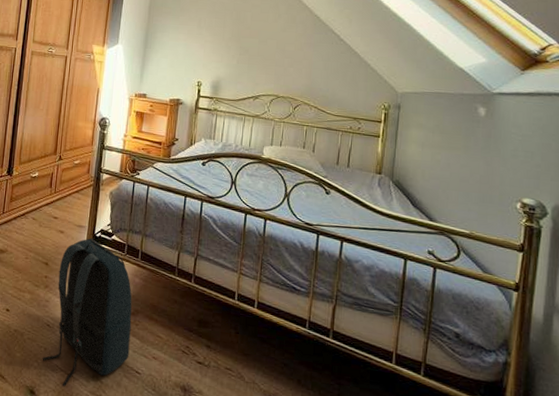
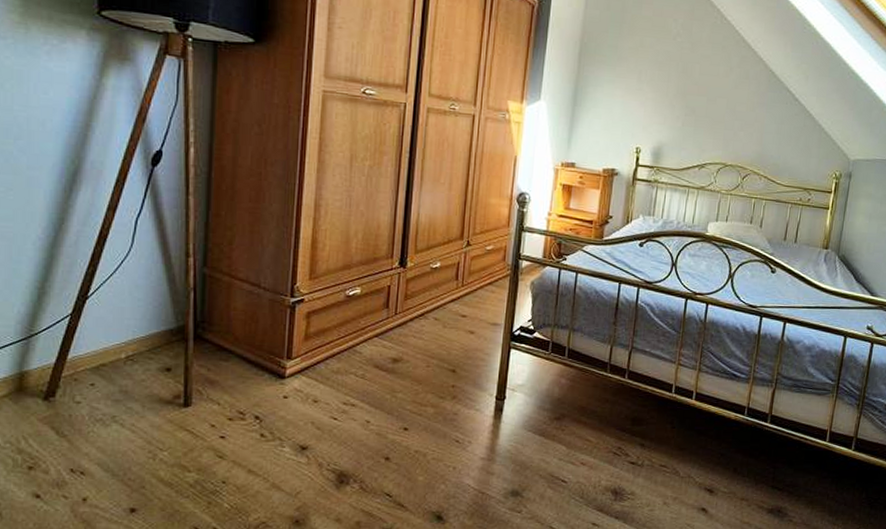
backpack: present [42,238,132,387] -> none [450,337,558,507]

